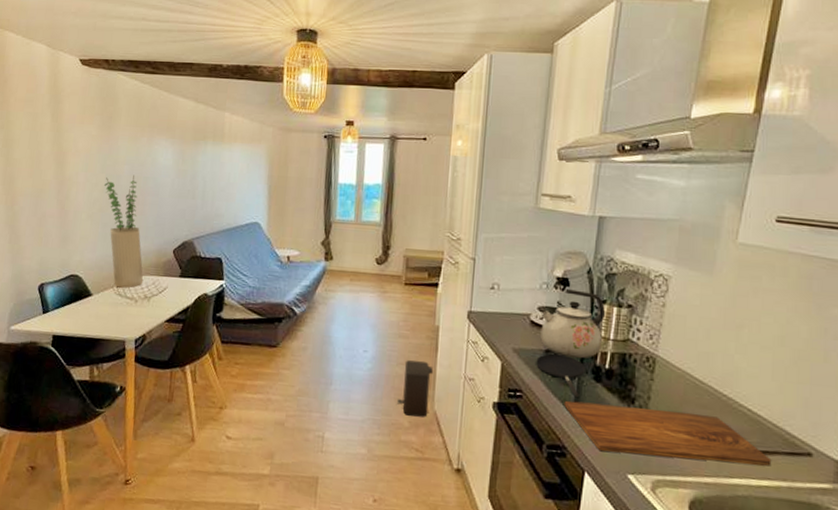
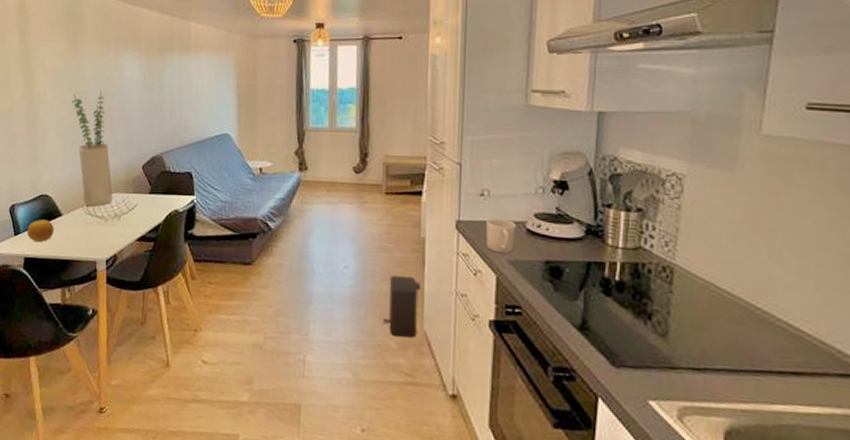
fruit: none [55,299,84,321] -> present [27,219,54,242]
mug: none [494,310,522,342] -> present [486,218,517,254]
frying pan: present [536,353,585,397] -> none [535,265,592,313]
kettle: present [540,289,605,359] -> none [539,193,611,271]
cutting board: present [564,400,772,466] -> none [570,317,821,390]

